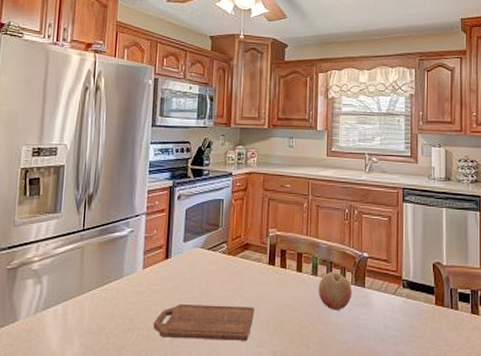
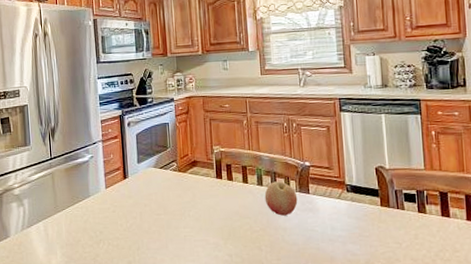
cutting board: present [153,303,255,341] -> none [120,216,209,247]

